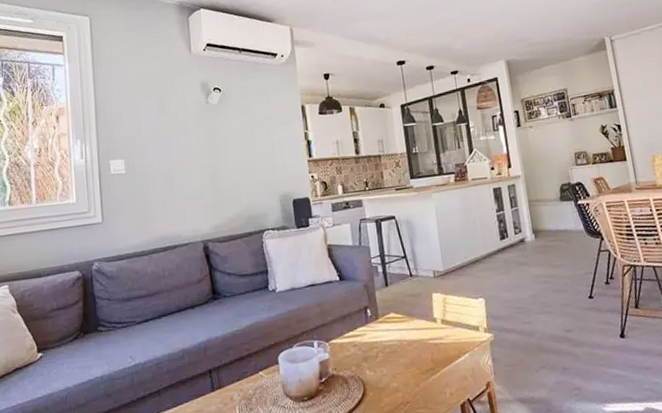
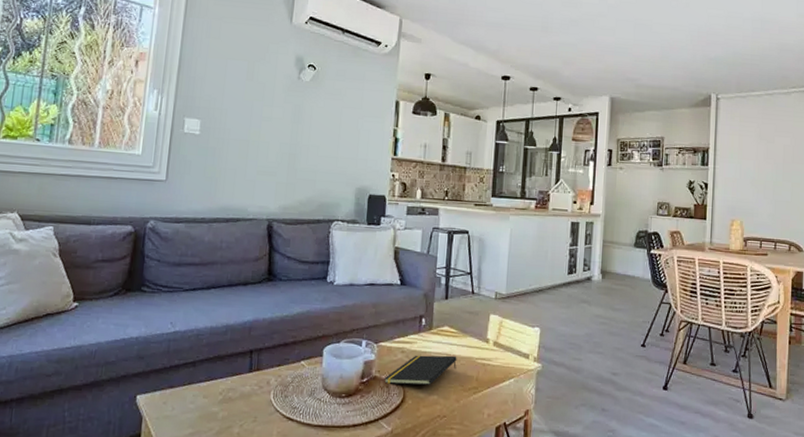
notepad: none [342,340,410,380] -> present [384,355,457,385]

